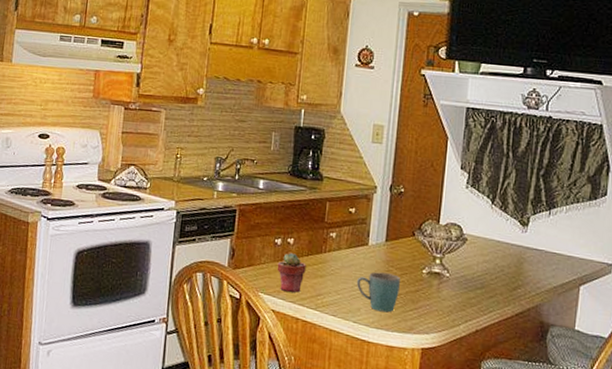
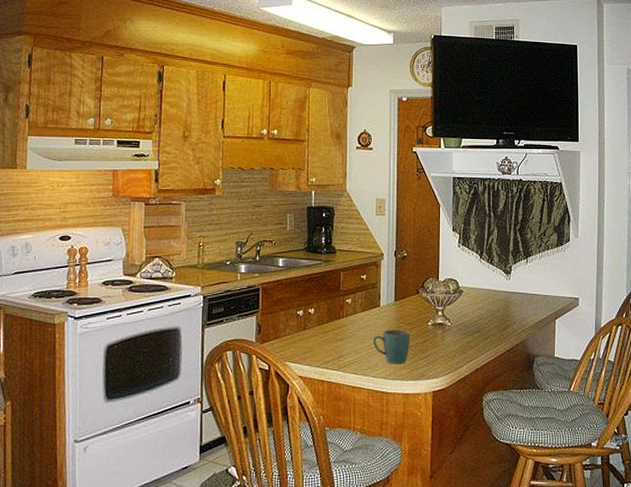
potted succulent: present [277,253,306,293] -> none [301,322,327,357]

